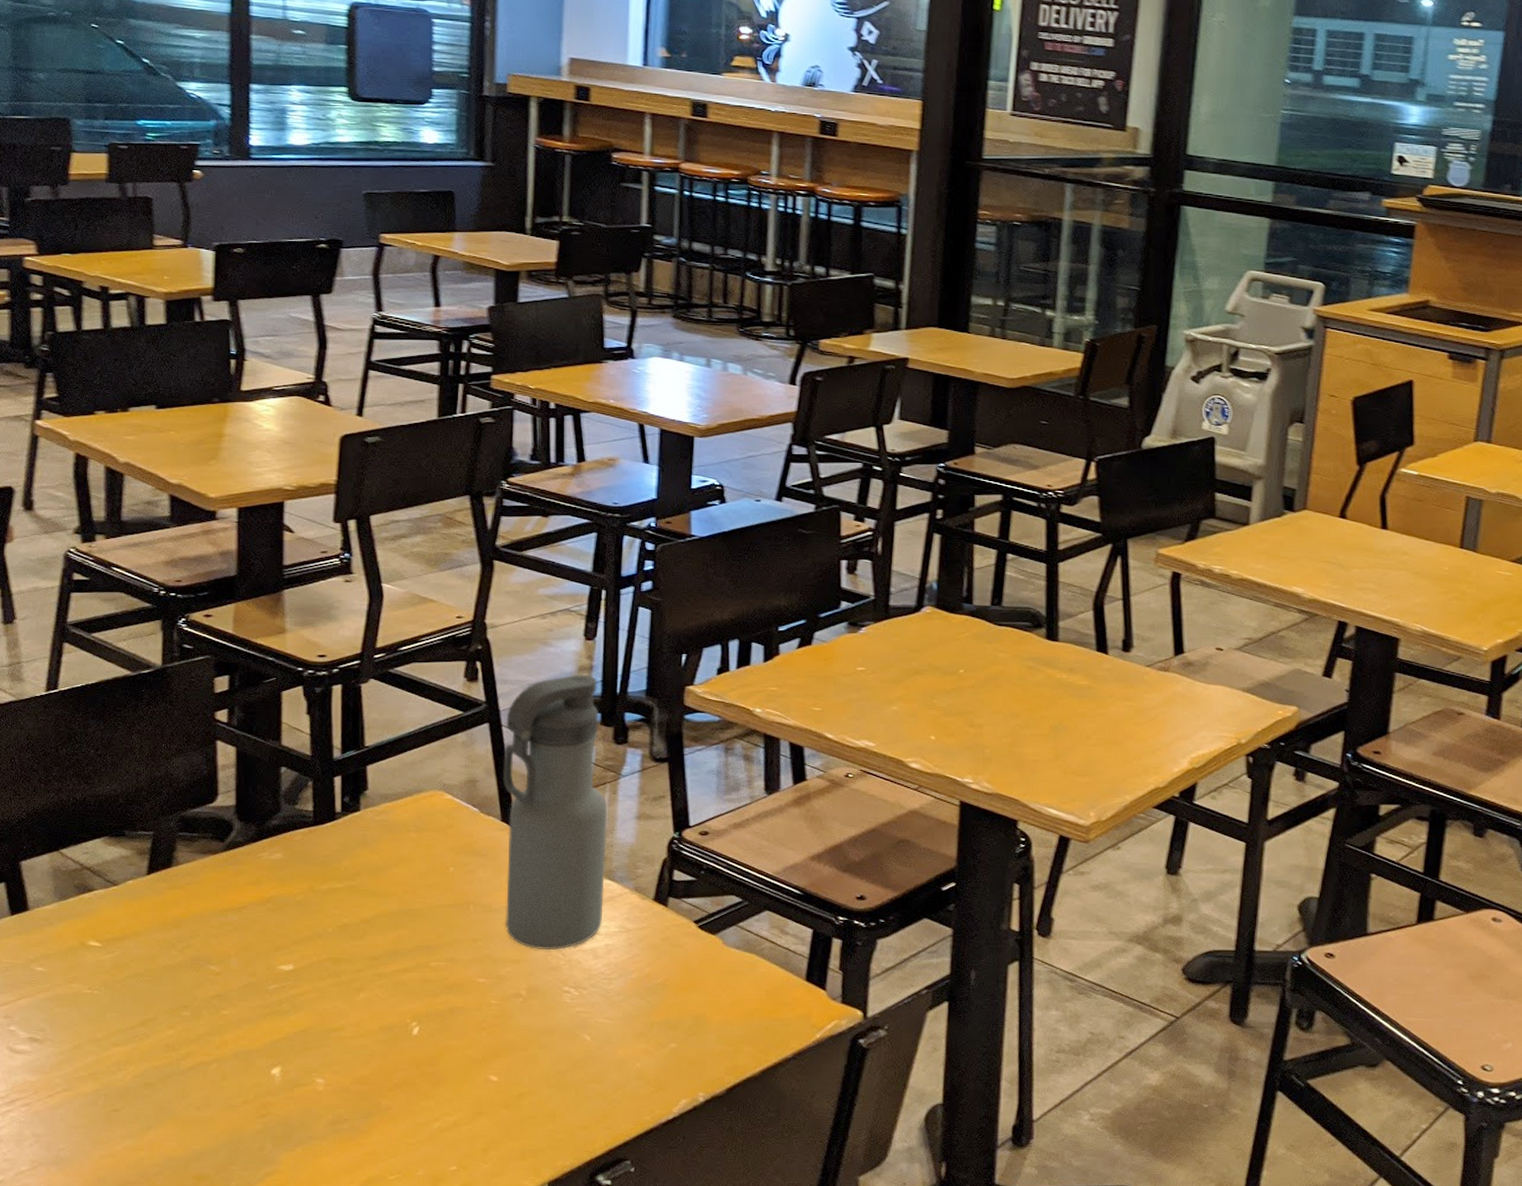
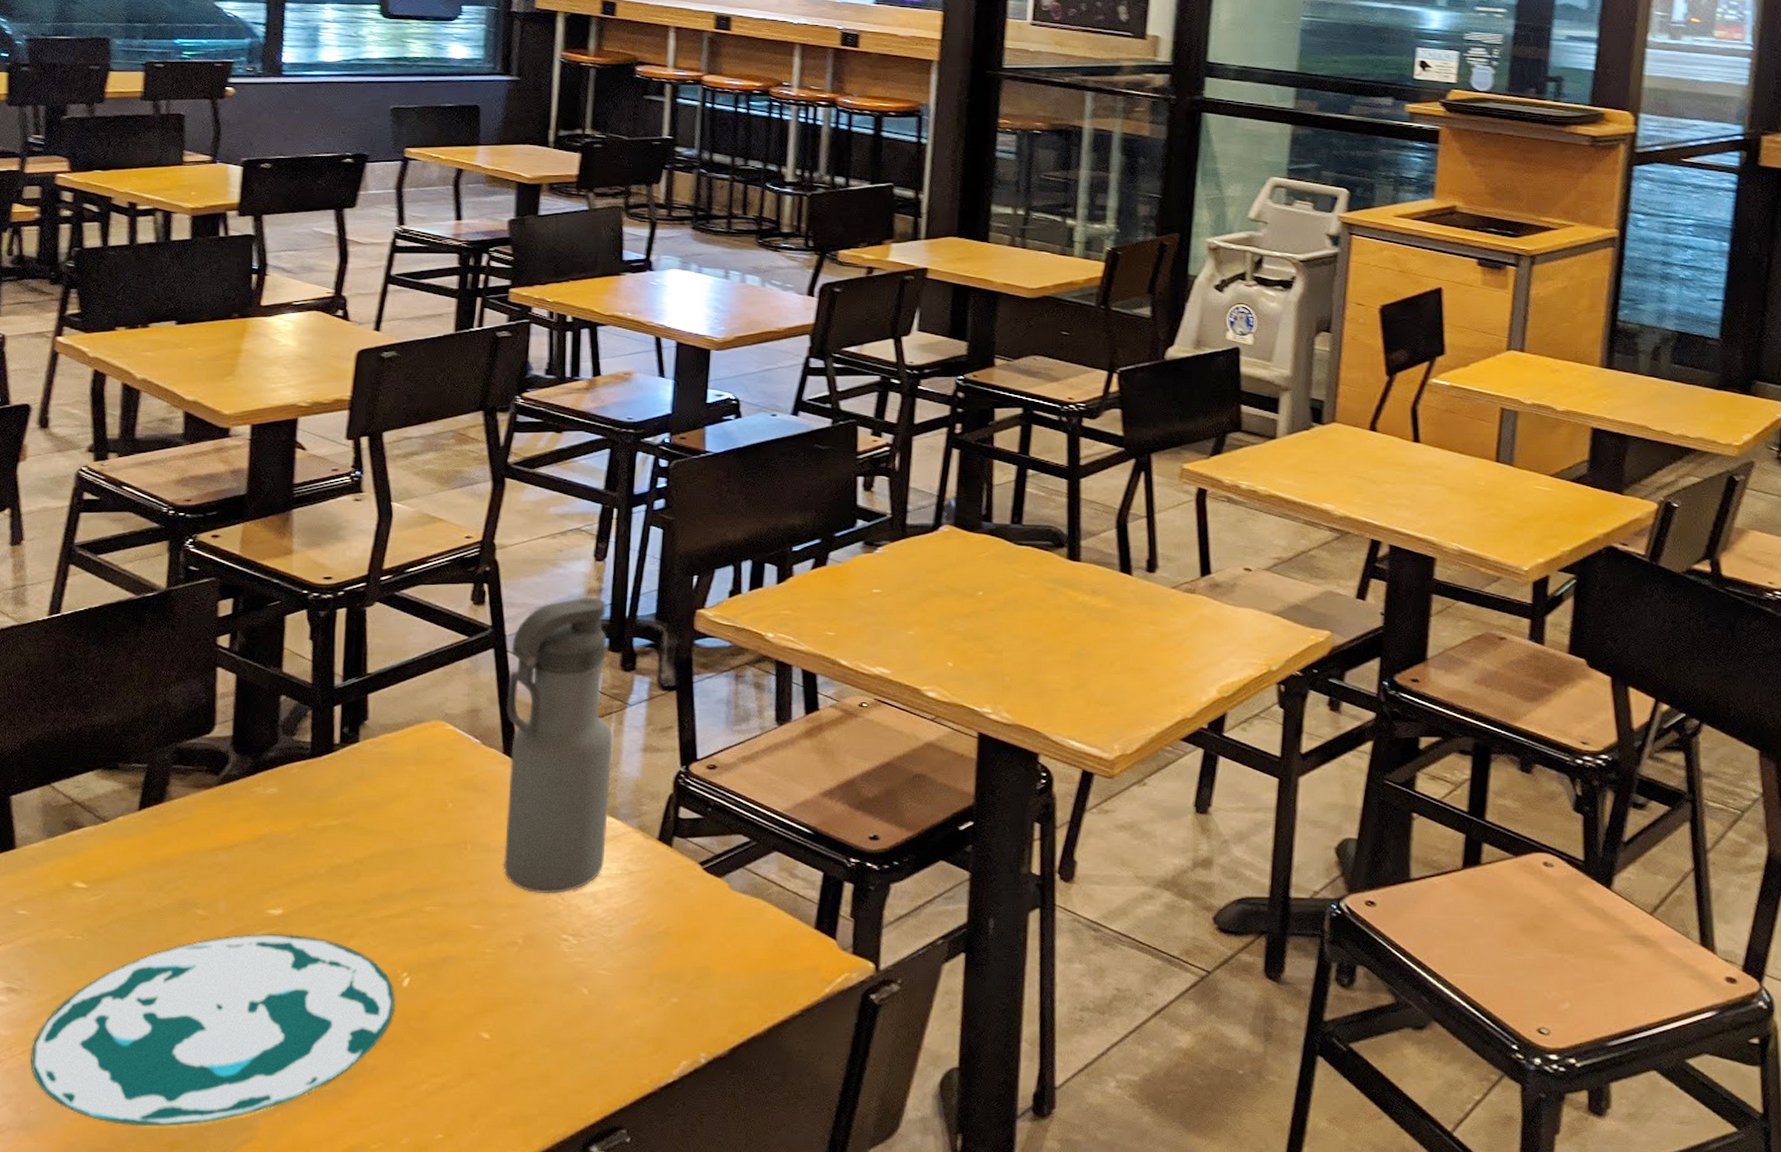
plate: none [57,987,407,1162] -> present [30,934,396,1127]

